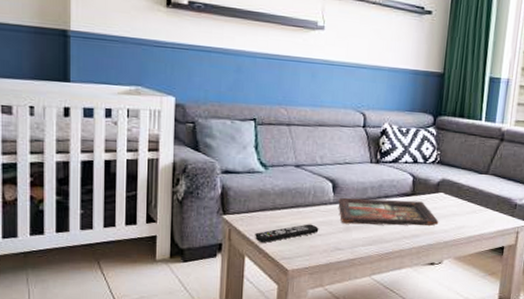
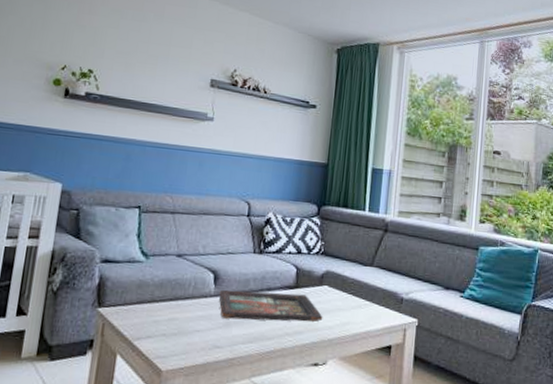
remote control: present [255,224,319,243] -> none [129,318,198,340]

